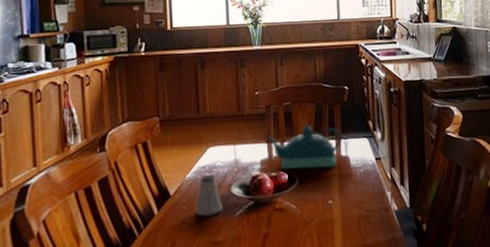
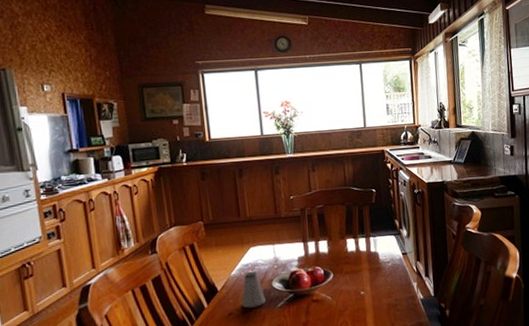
teapot: present [267,122,343,170] -> none [303,222,372,265]

